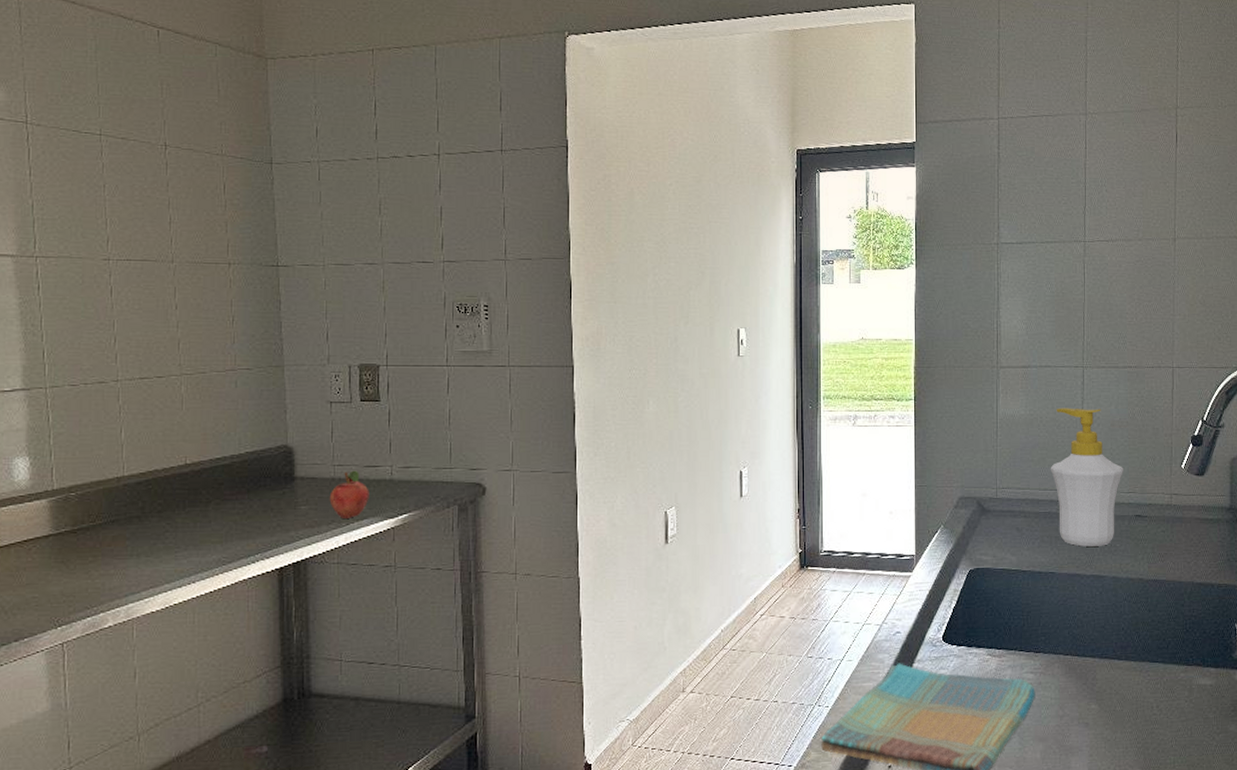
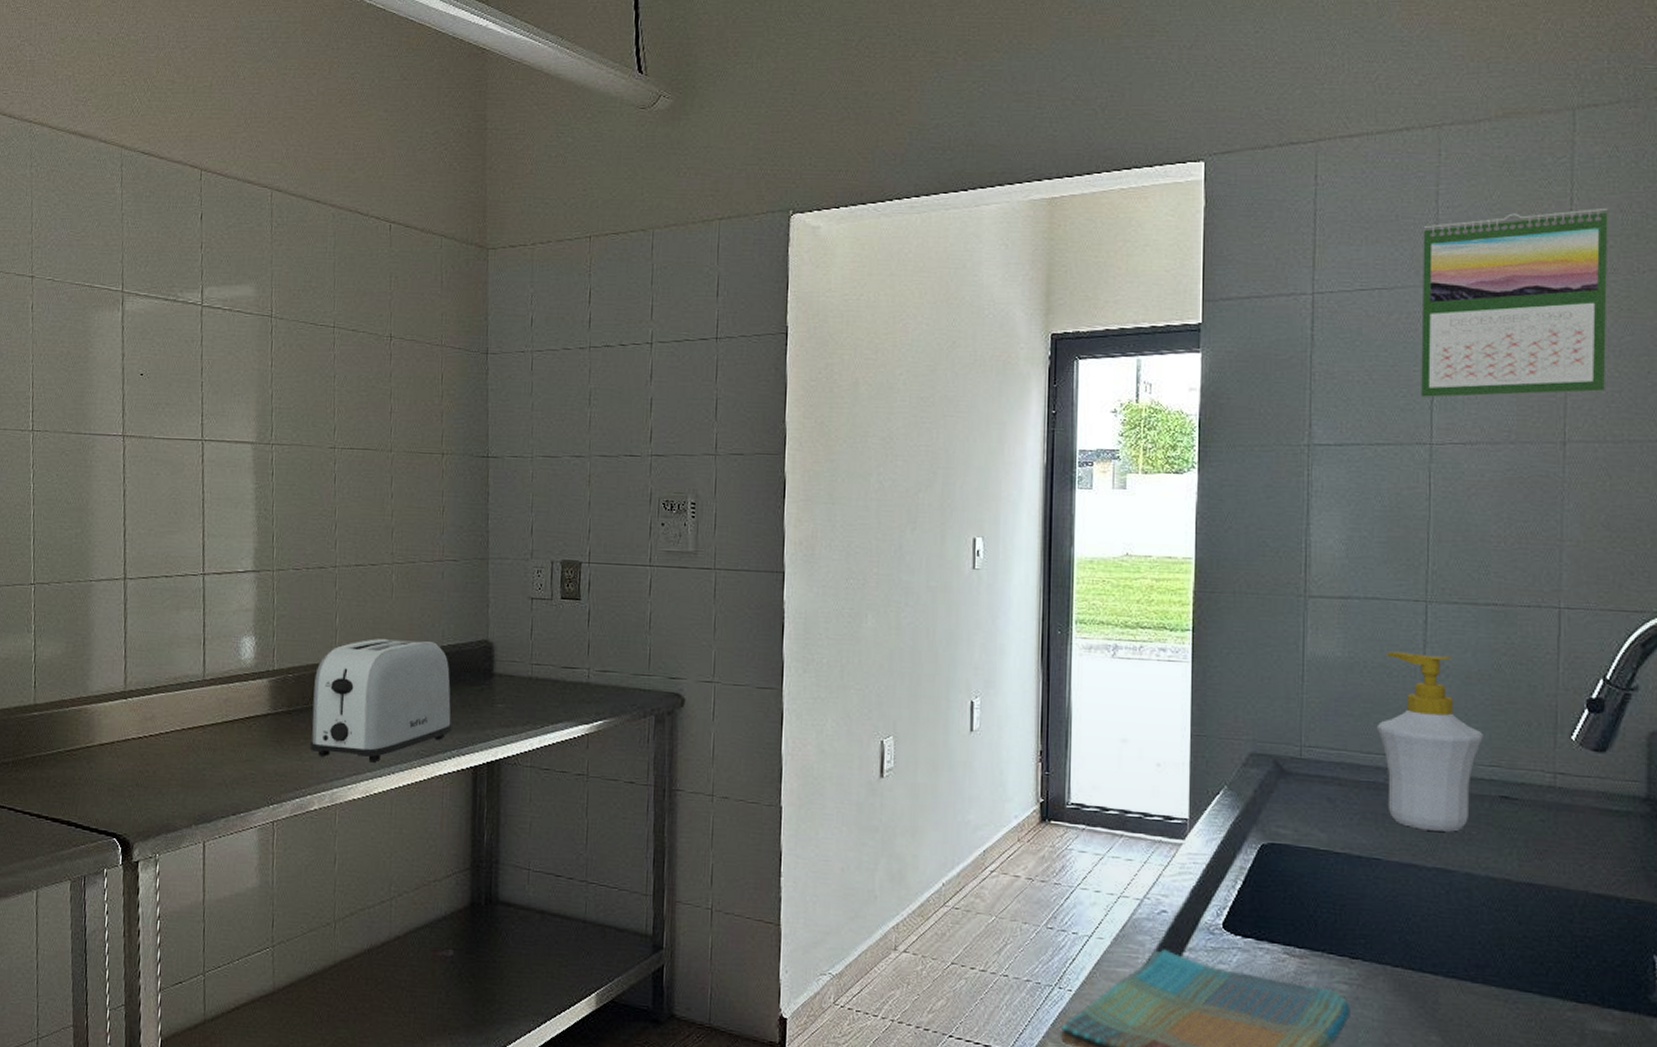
toaster: none [100,449,254,574] -> present [310,638,452,763]
fruit: present [329,470,369,518] -> none [525,670,566,721]
calendar: none [1076,55,1202,204] -> present [1421,207,1608,397]

